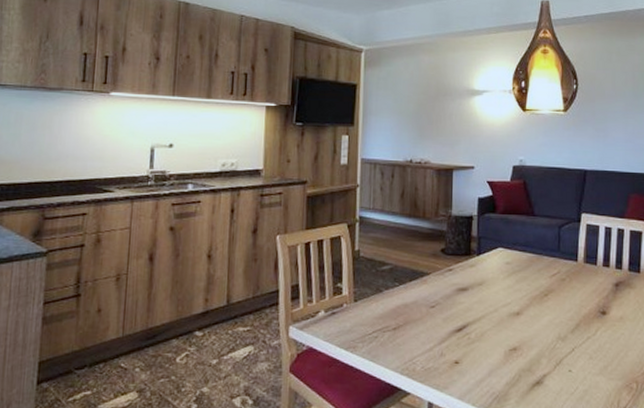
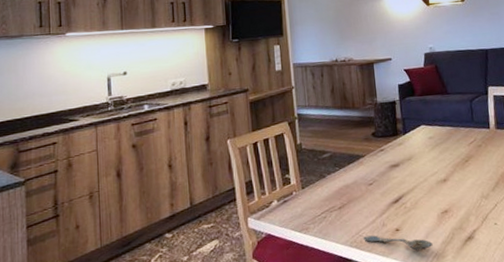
spoon: none [416,365,495,389] -> present [362,235,433,251]

